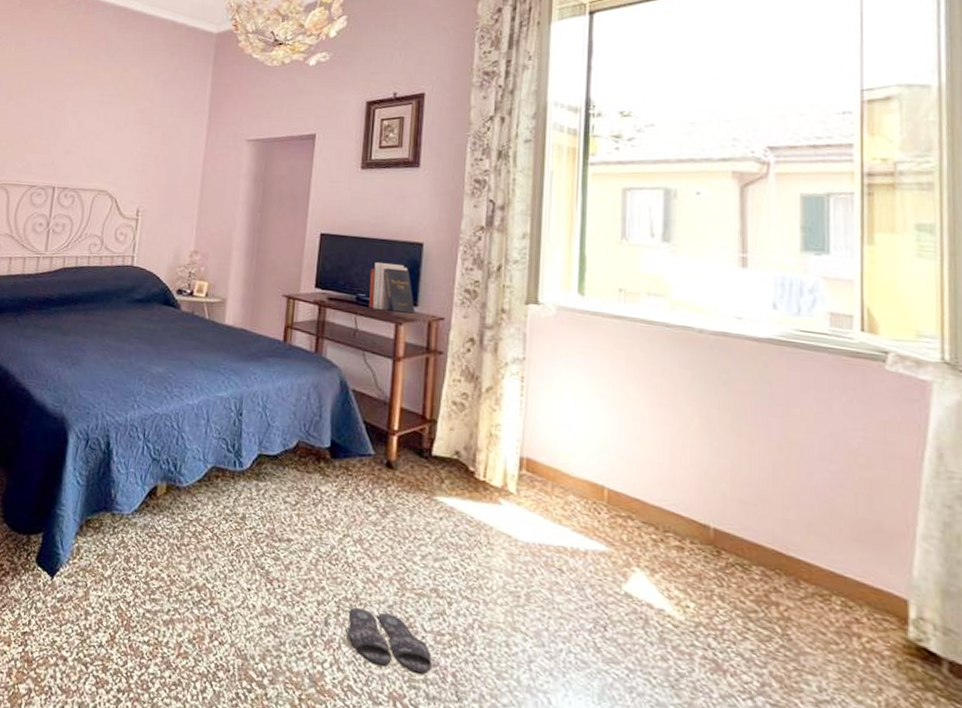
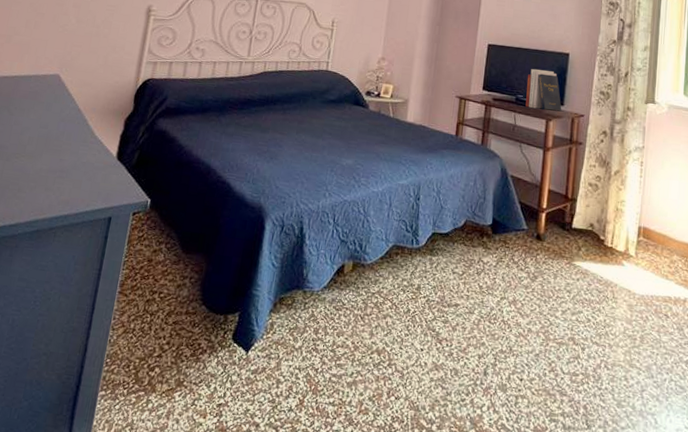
slippers: present [347,607,432,674] -> none [502,357,568,409]

